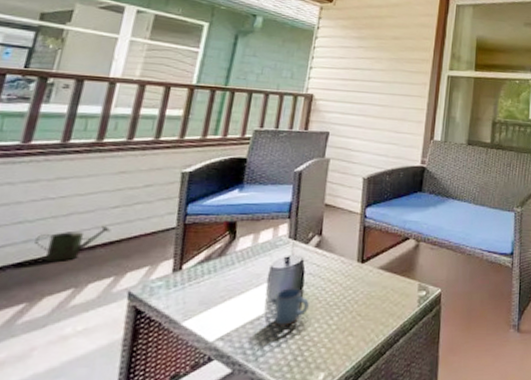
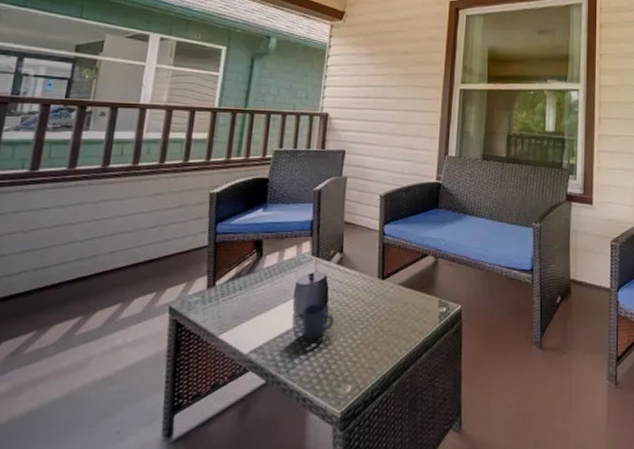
watering can: present [35,226,111,261] -> none [85,245,151,278]

